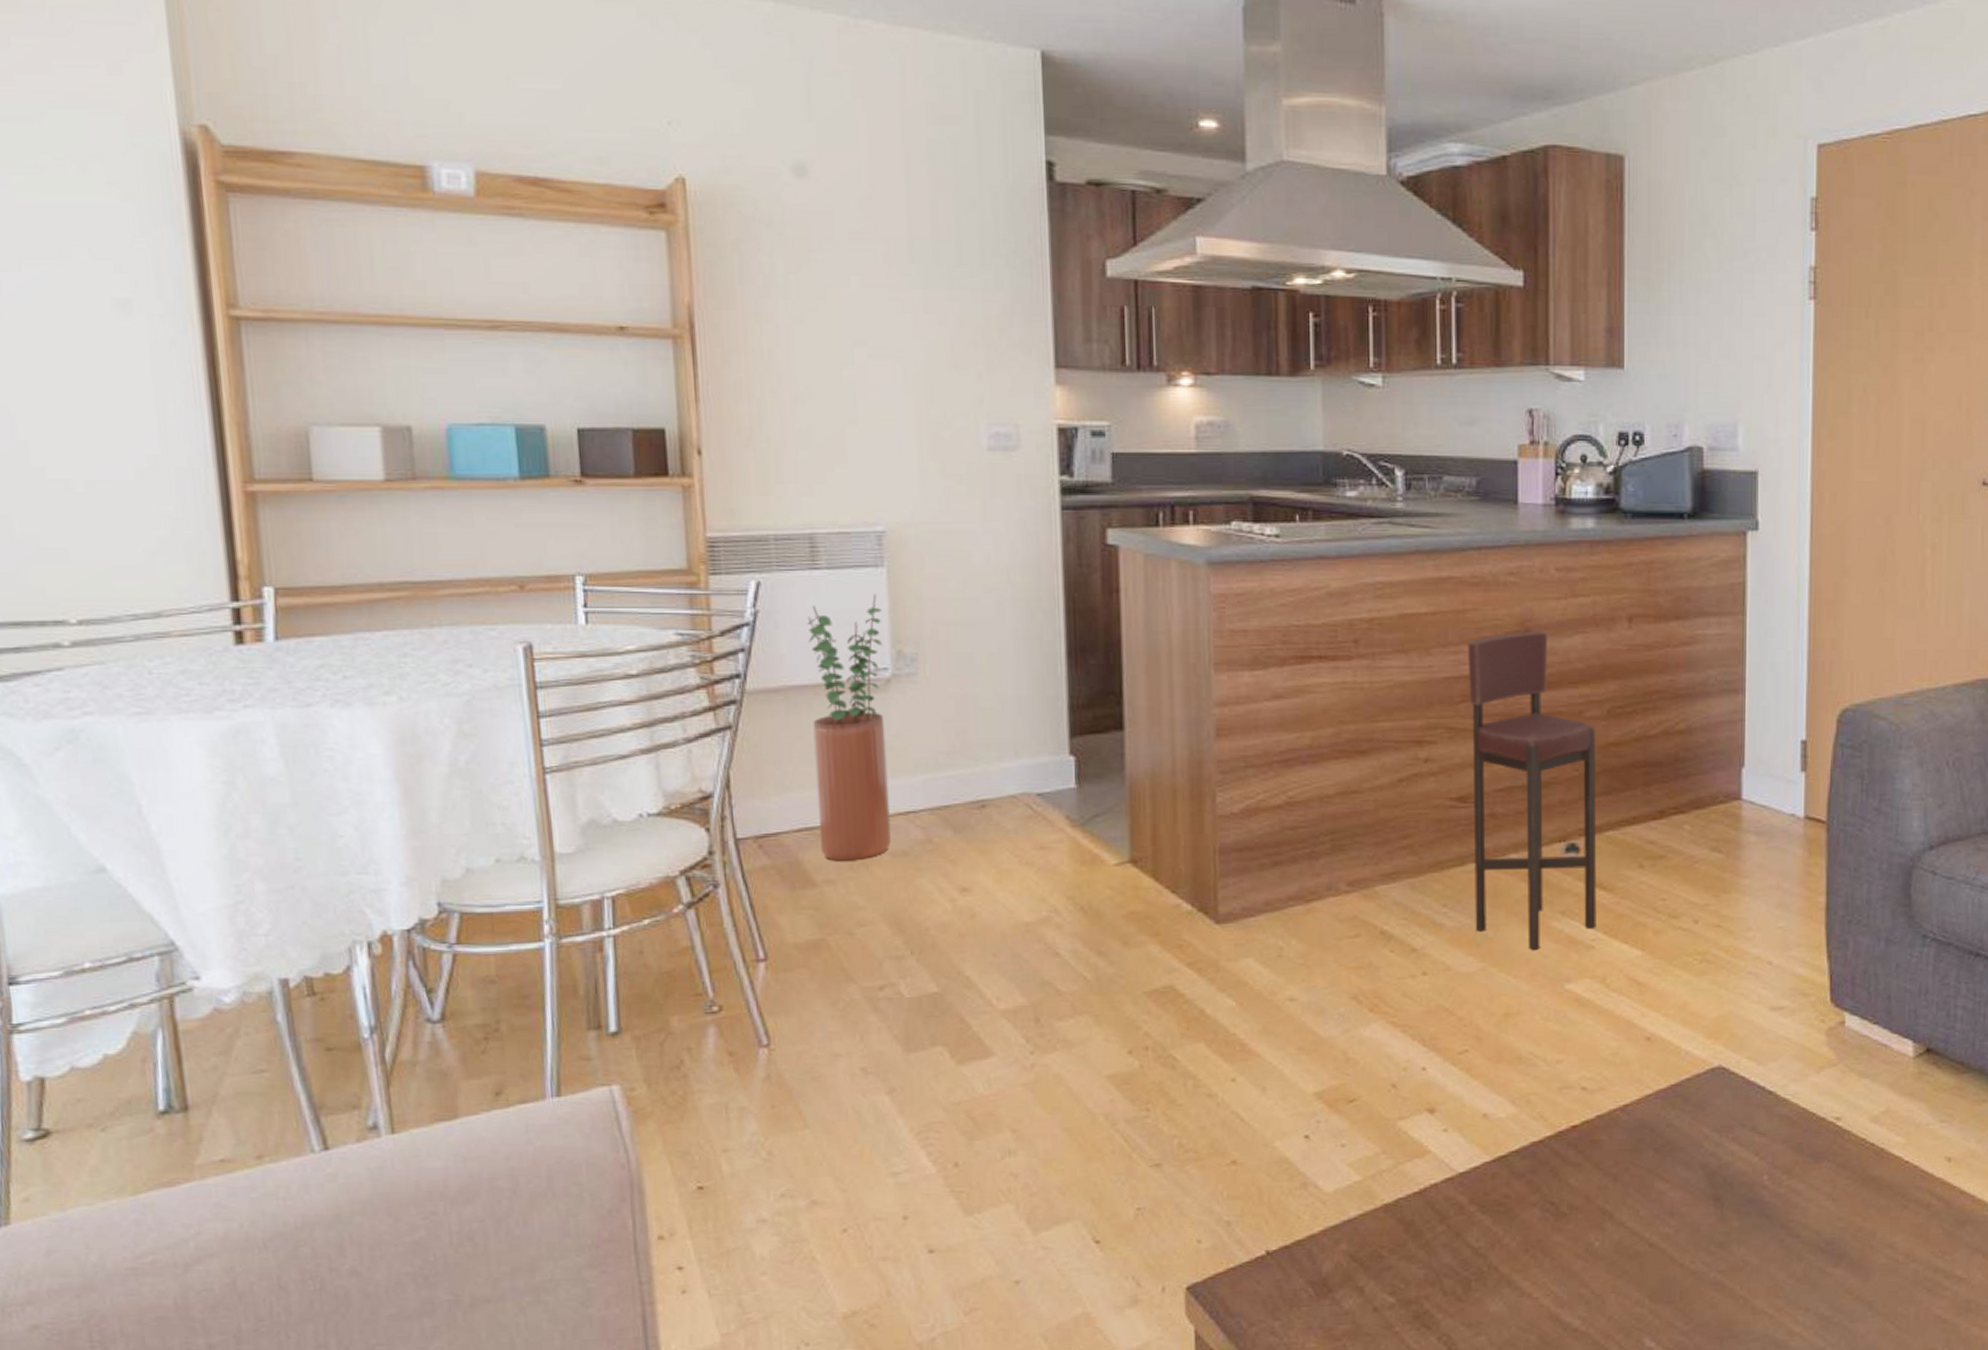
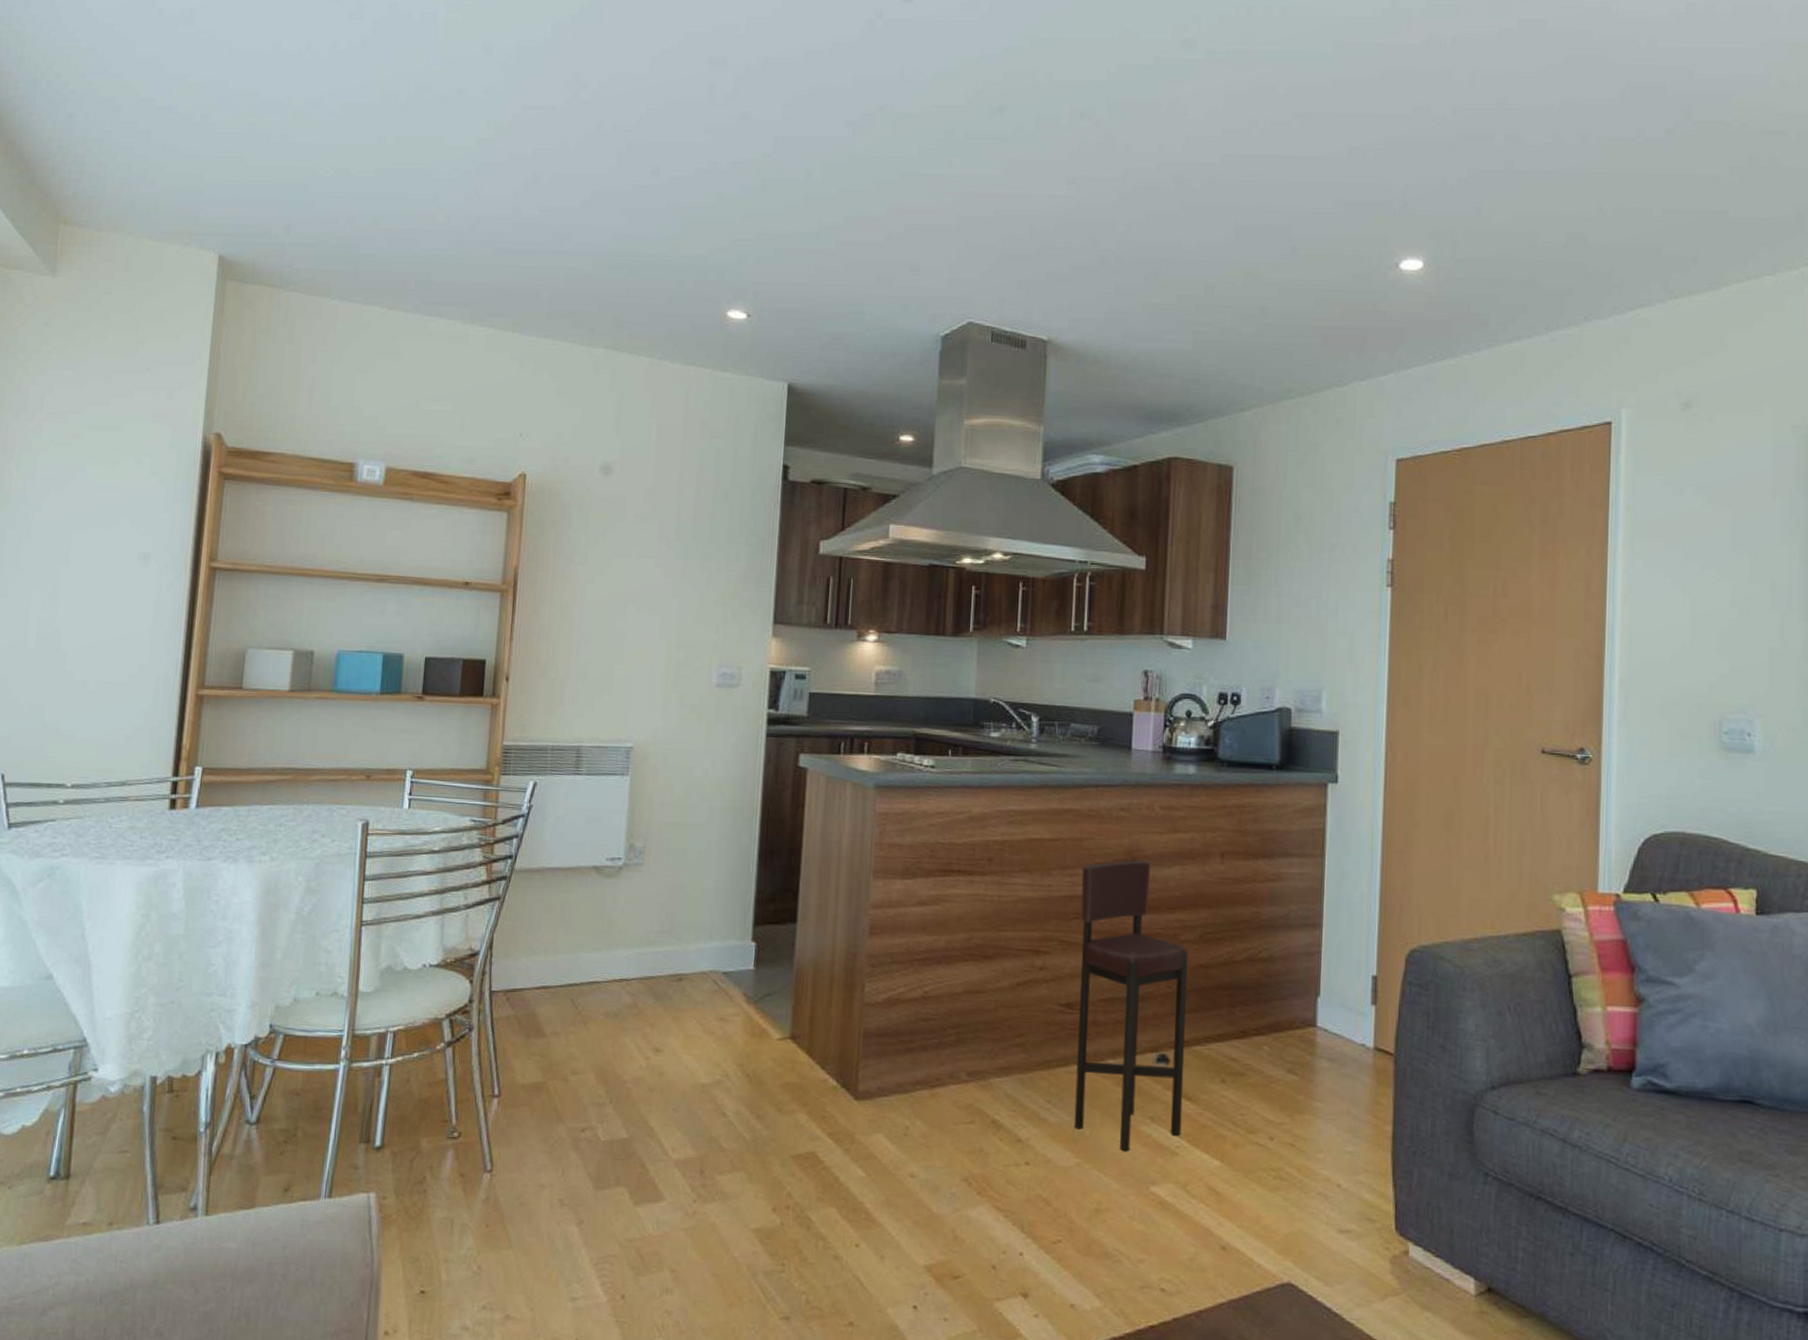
vase: present [807,593,891,861] -> none [553,796,623,1018]

